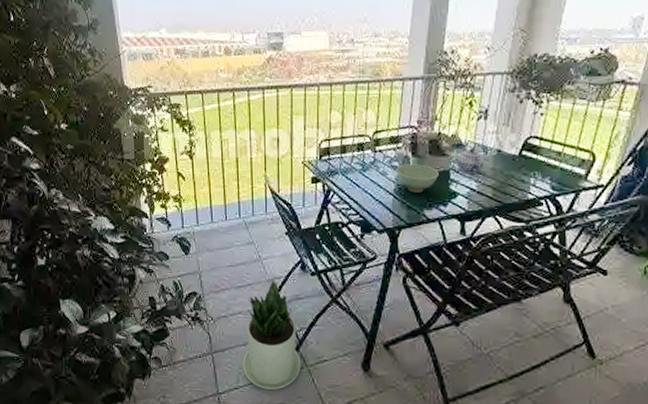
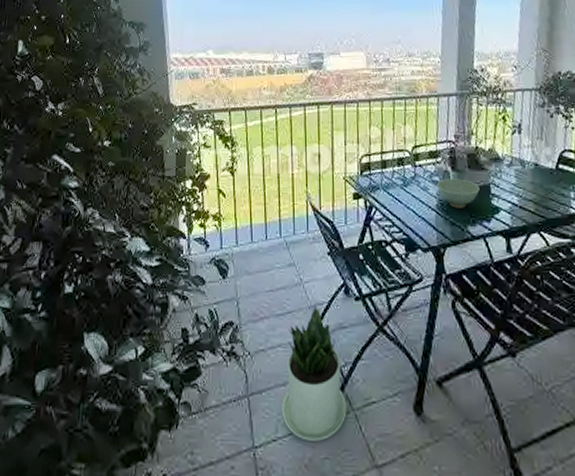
teapot: present [456,147,485,173] -> none [495,161,524,188]

